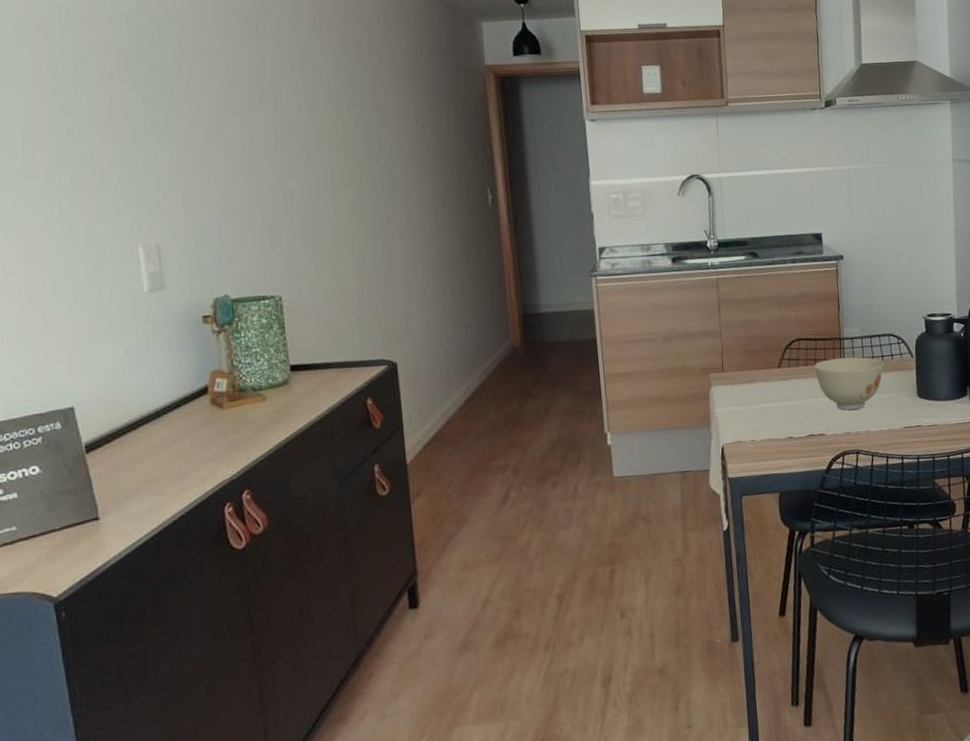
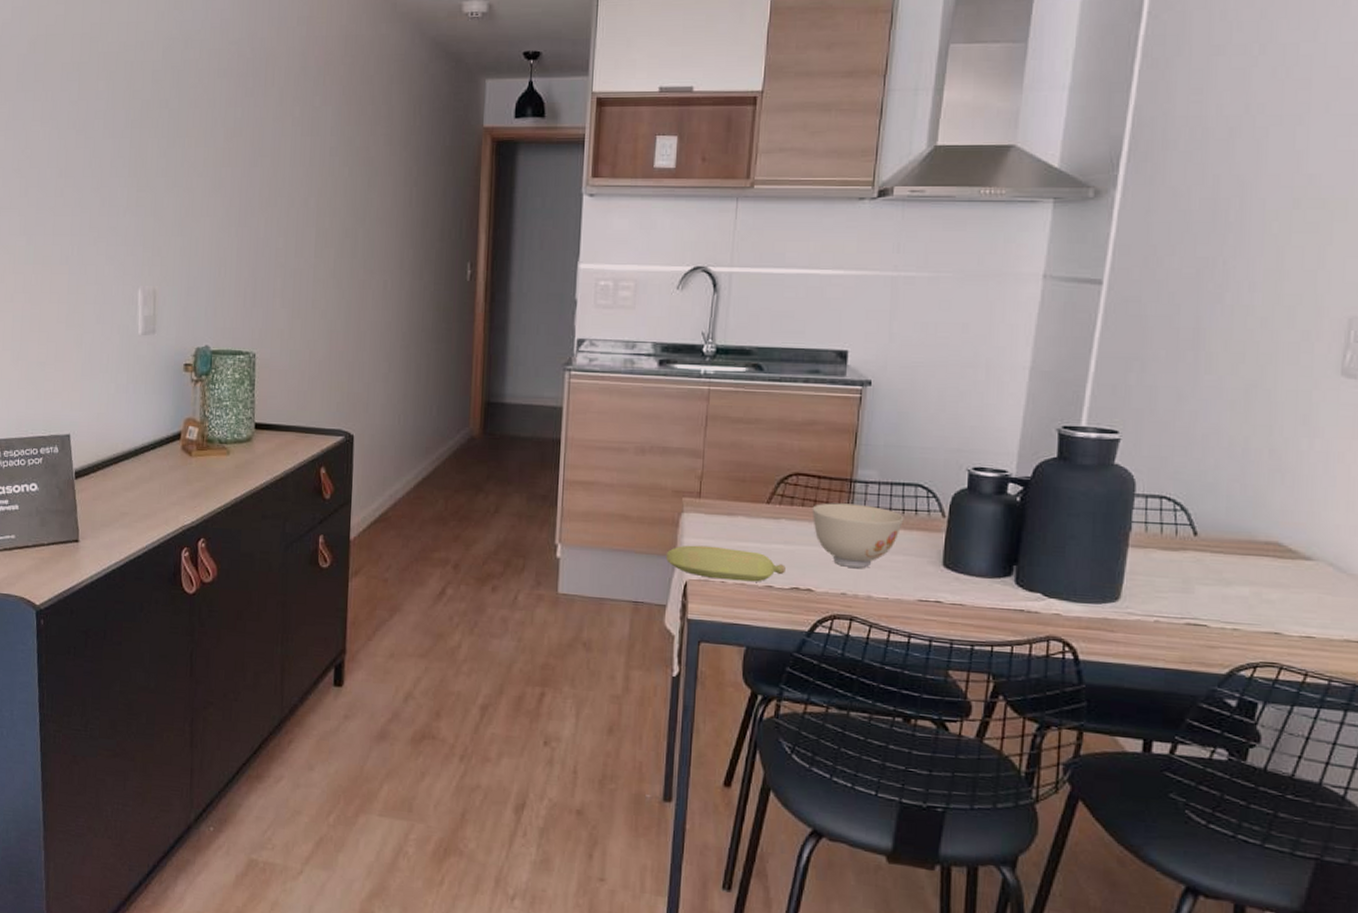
banana: none [702,410,801,440] -> present [665,545,786,582]

